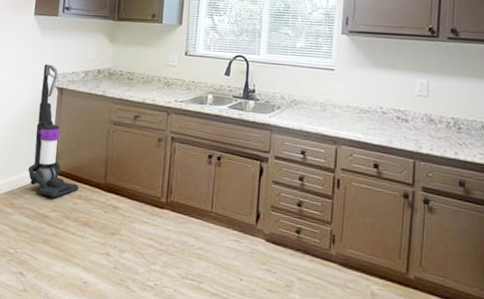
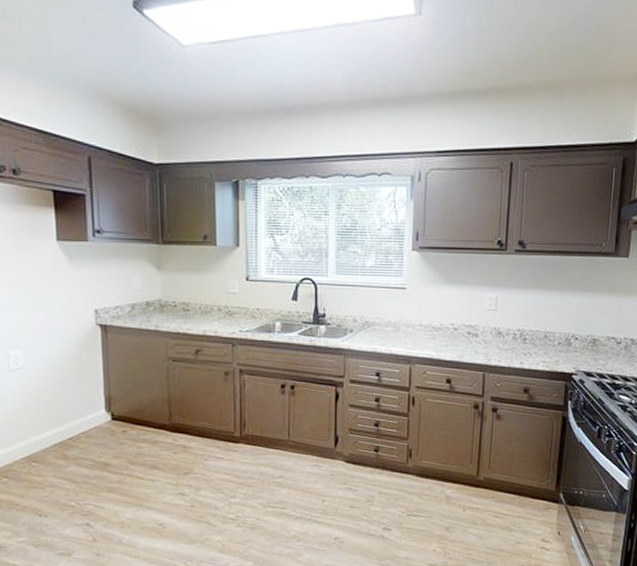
vacuum cleaner: present [28,64,79,198] -> none [78,298,142,444]

